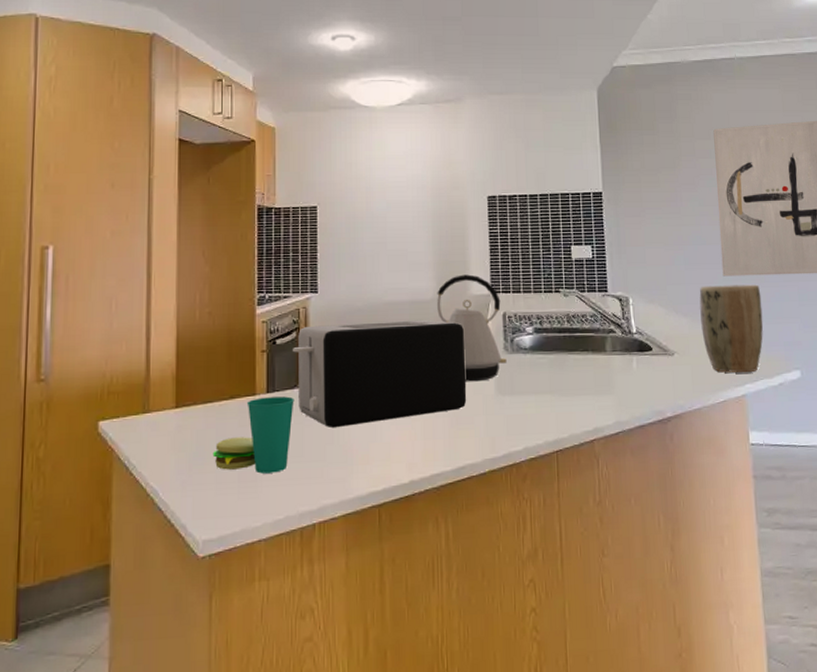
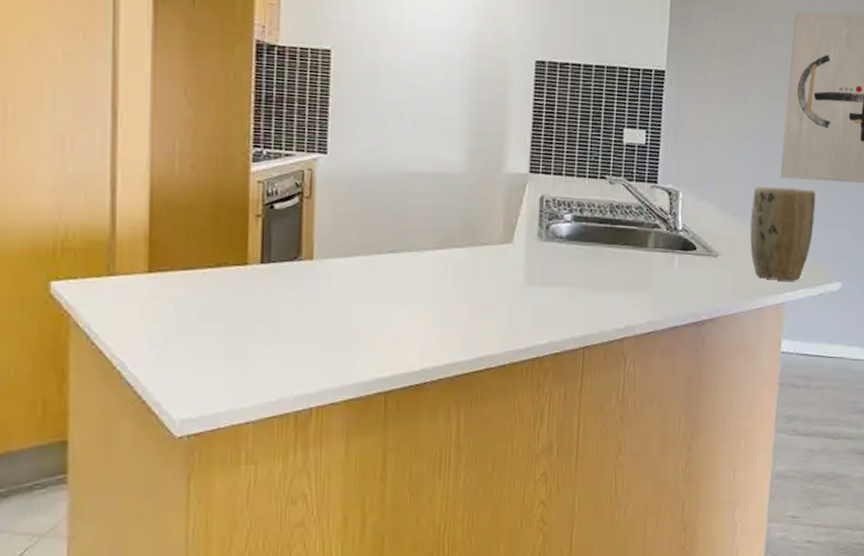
cup: present [213,396,294,474] -> none [193,268,294,352]
toaster: present [293,319,467,429] -> none [294,191,496,308]
kettle: present [437,274,507,382] -> none [466,148,540,269]

